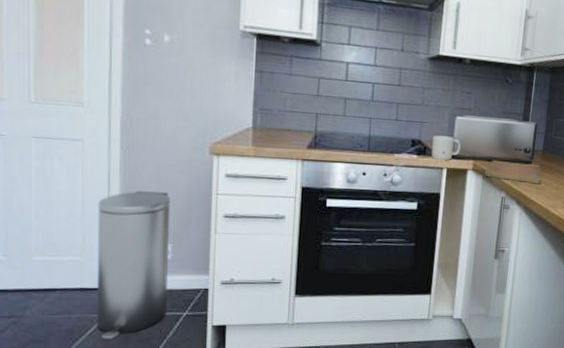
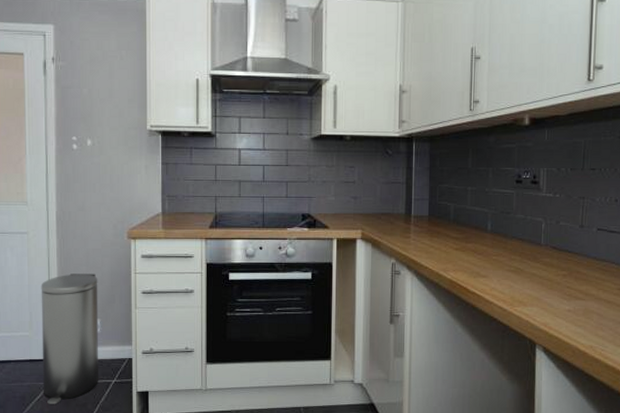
mug: present [431,135,461,161] -> none [320,209,348,232]
toaster: present [447,113,537,165] -> none [334,187,421,230]
cutting board: present [484,160,542,184] -> none [373,228,430,249]

